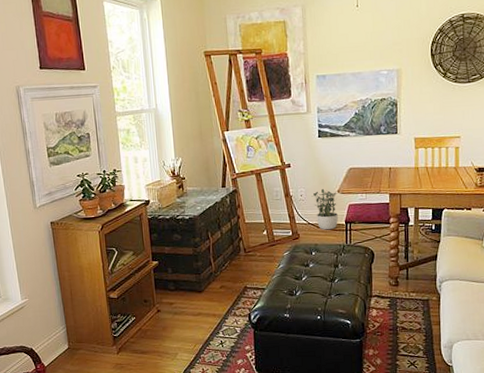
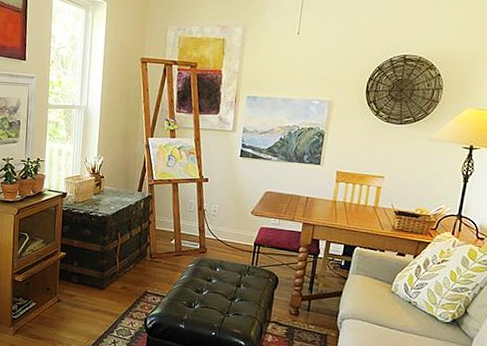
potted plant: present [311,188,338,230] -> none [224,207,251,249]

